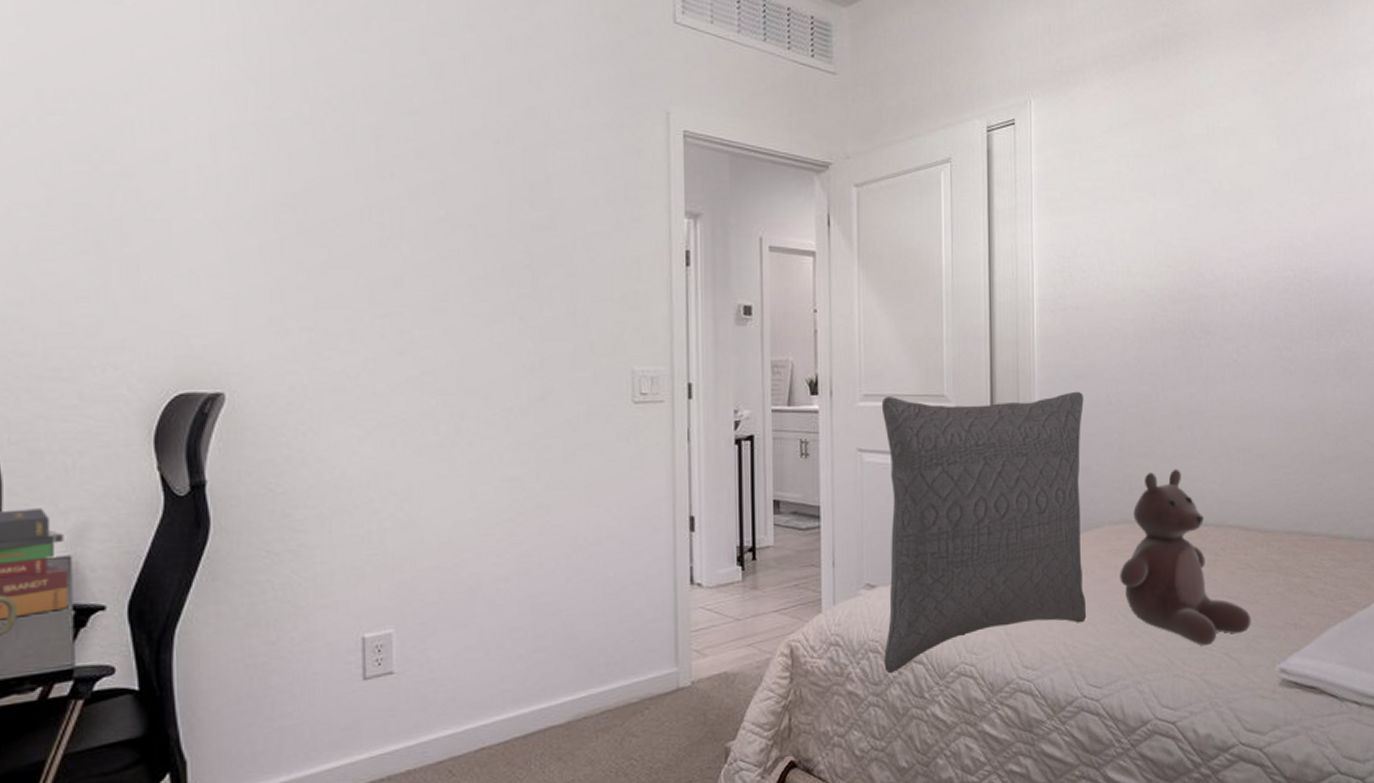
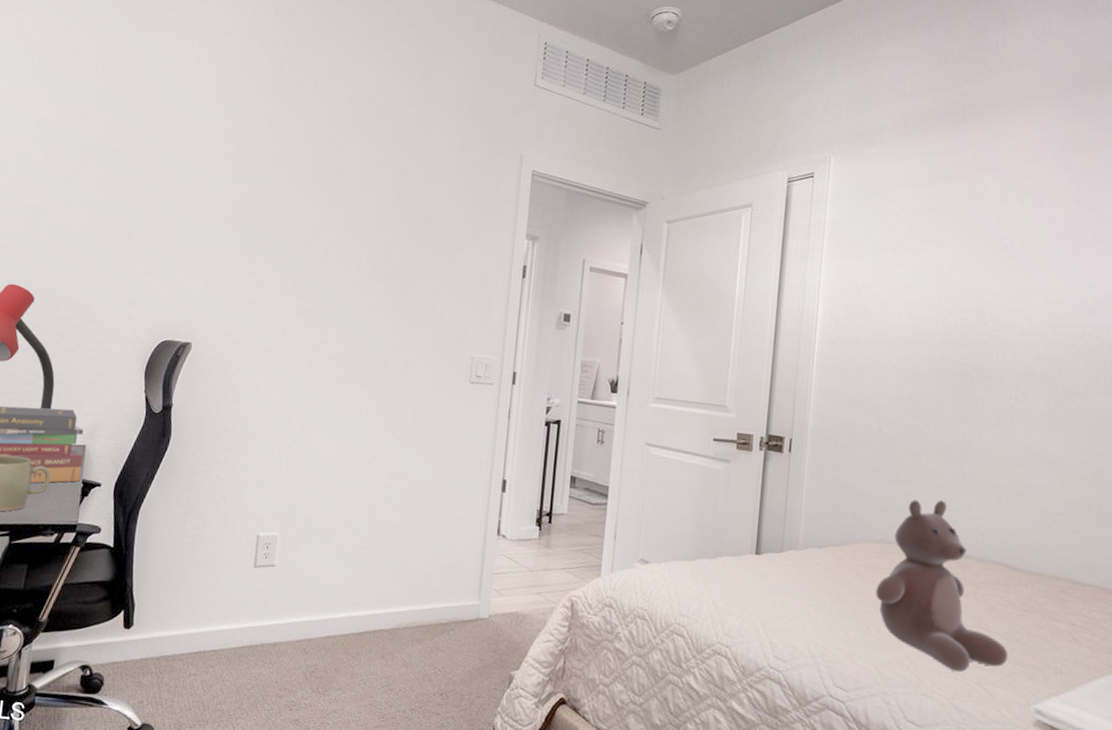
pillow: present [881,391,1087,674] -> none [649,401,856,641]

